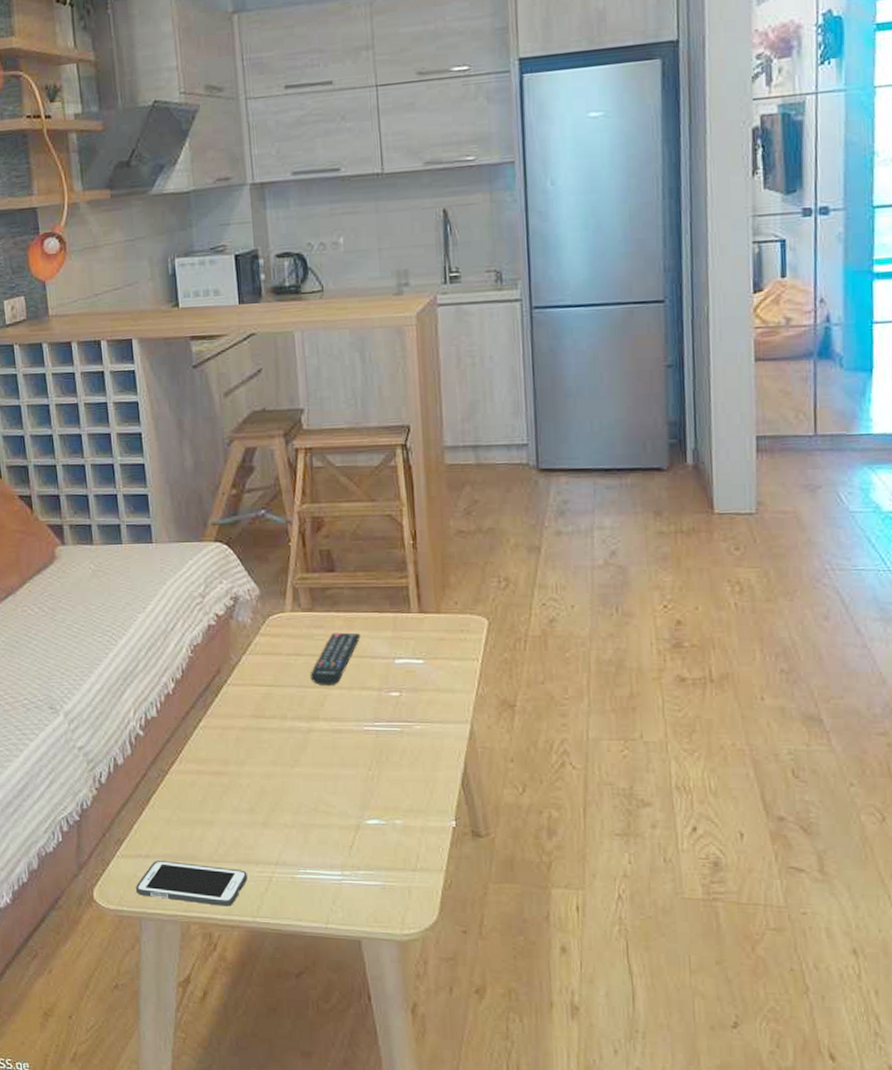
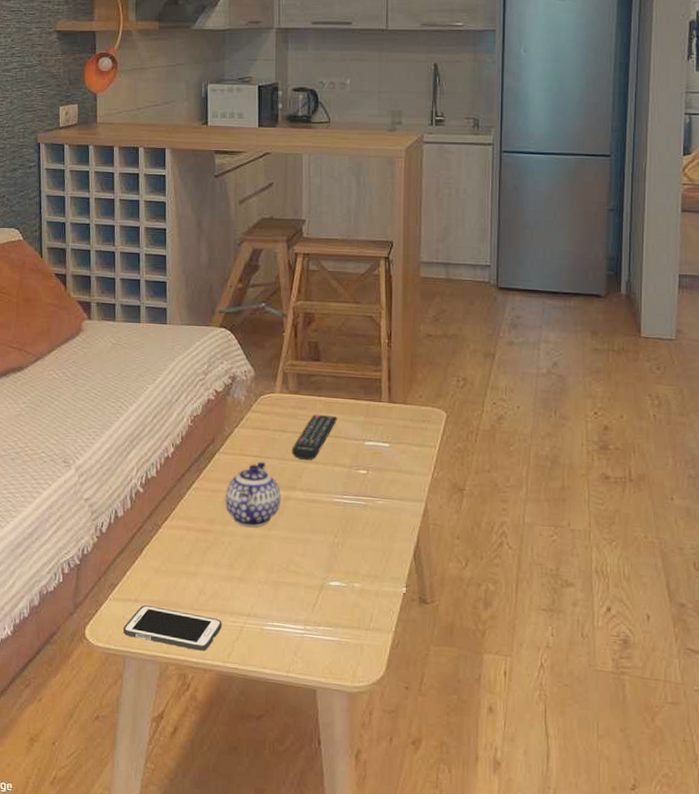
teapot: none [238,691,303,766] -> present [225,461,281,528]

